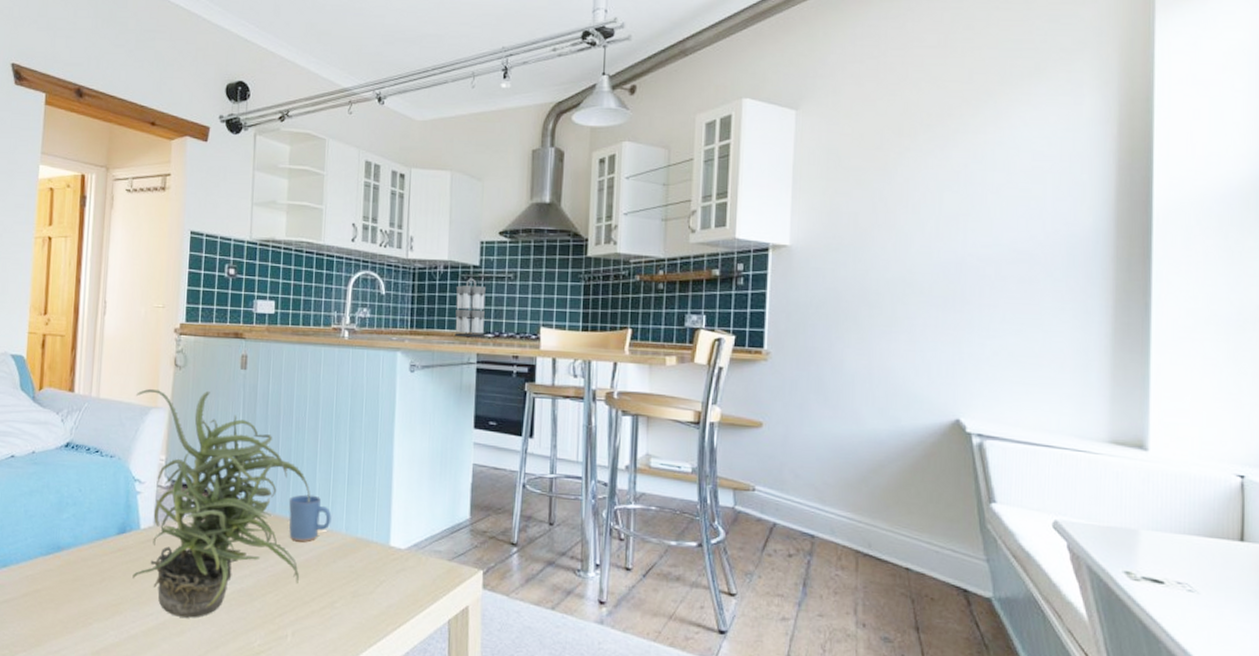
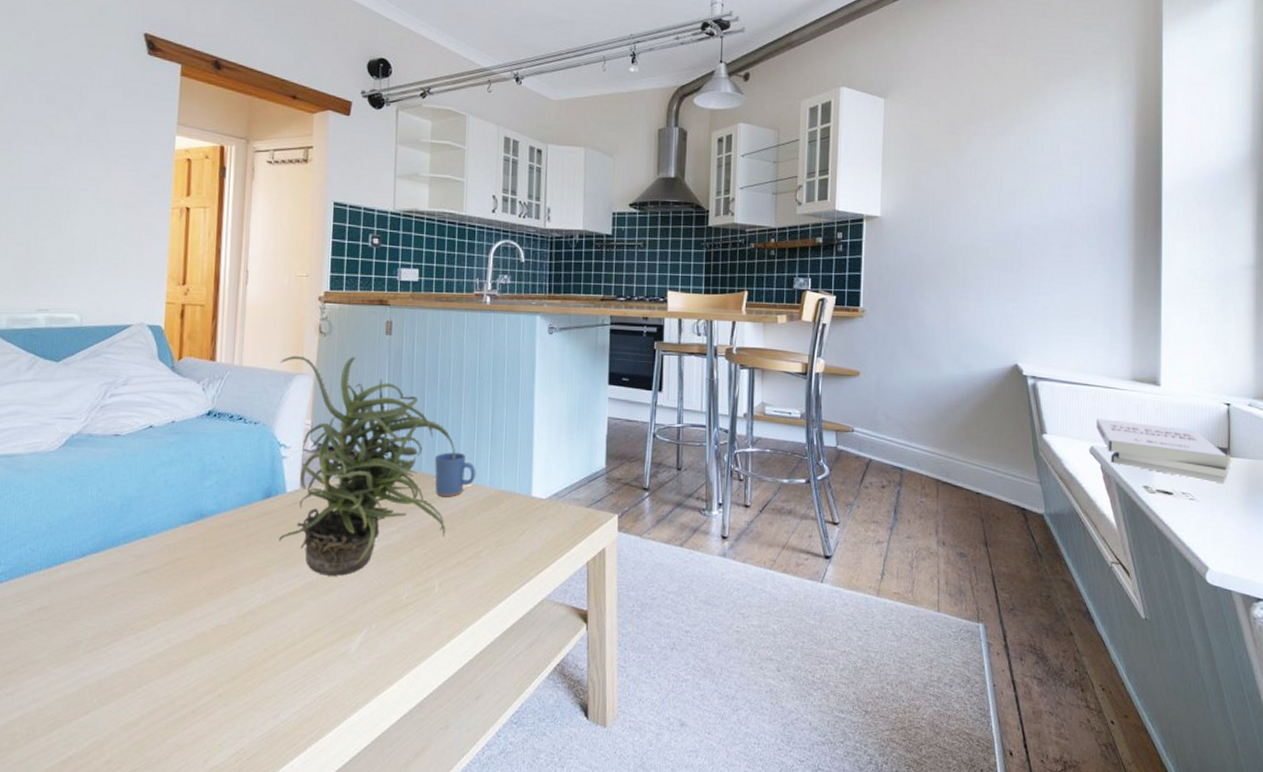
spice rack: present [454,279,486,338] -> none [590,247,618,302]
books: none [1061,488,1247,575] -> present [1096,419,1232,484]

